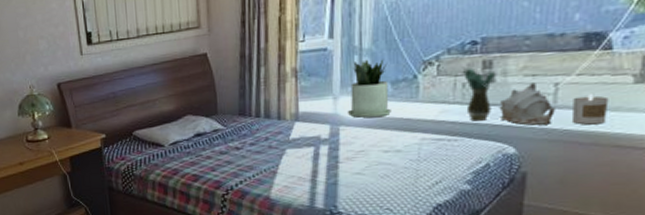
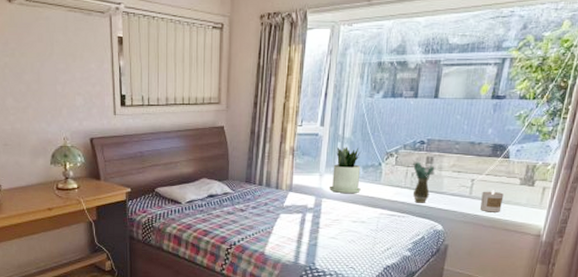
seashell: present [499,82,555,126] -> none [434,177,470,210]

